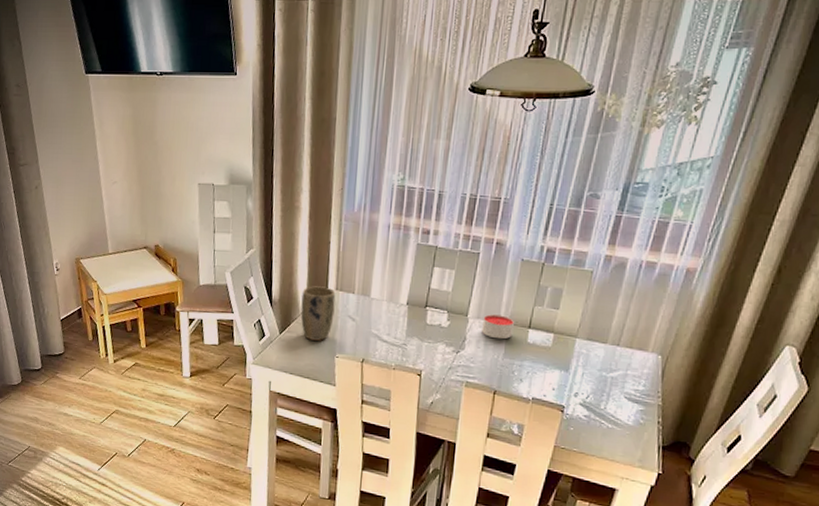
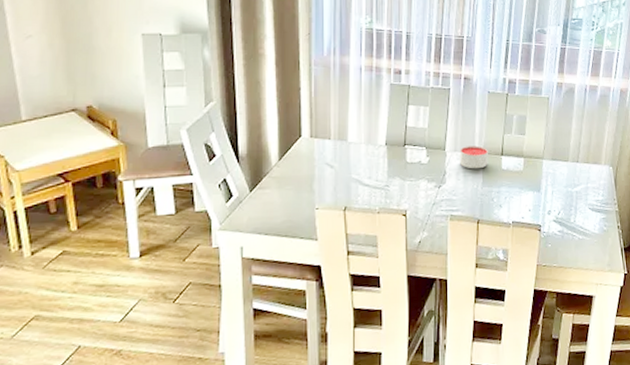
plant pot: present [300,286,336,341] -> none [273,135,310,194]

